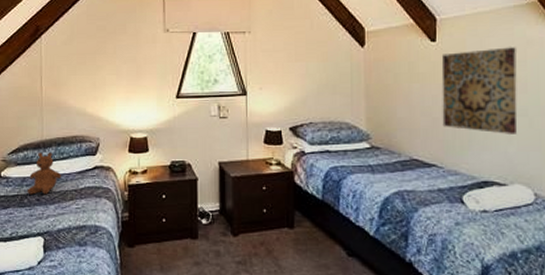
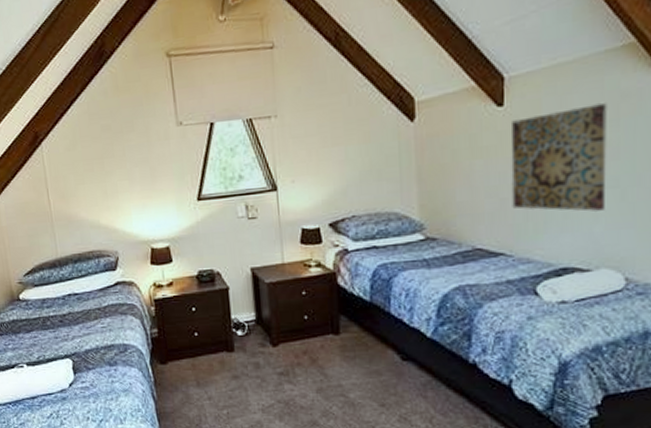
teddy bear: present [27,151,62,195] -> none [48,269,83,316]

